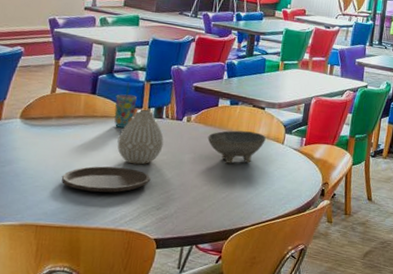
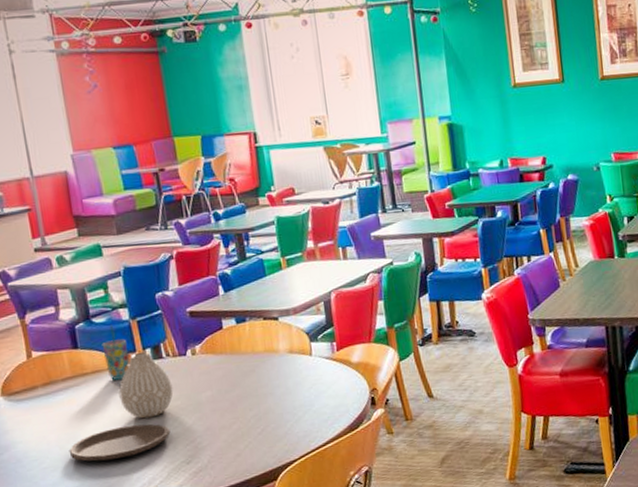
bowl: present [207,130,266,164] -> none [221,349,290,393]

